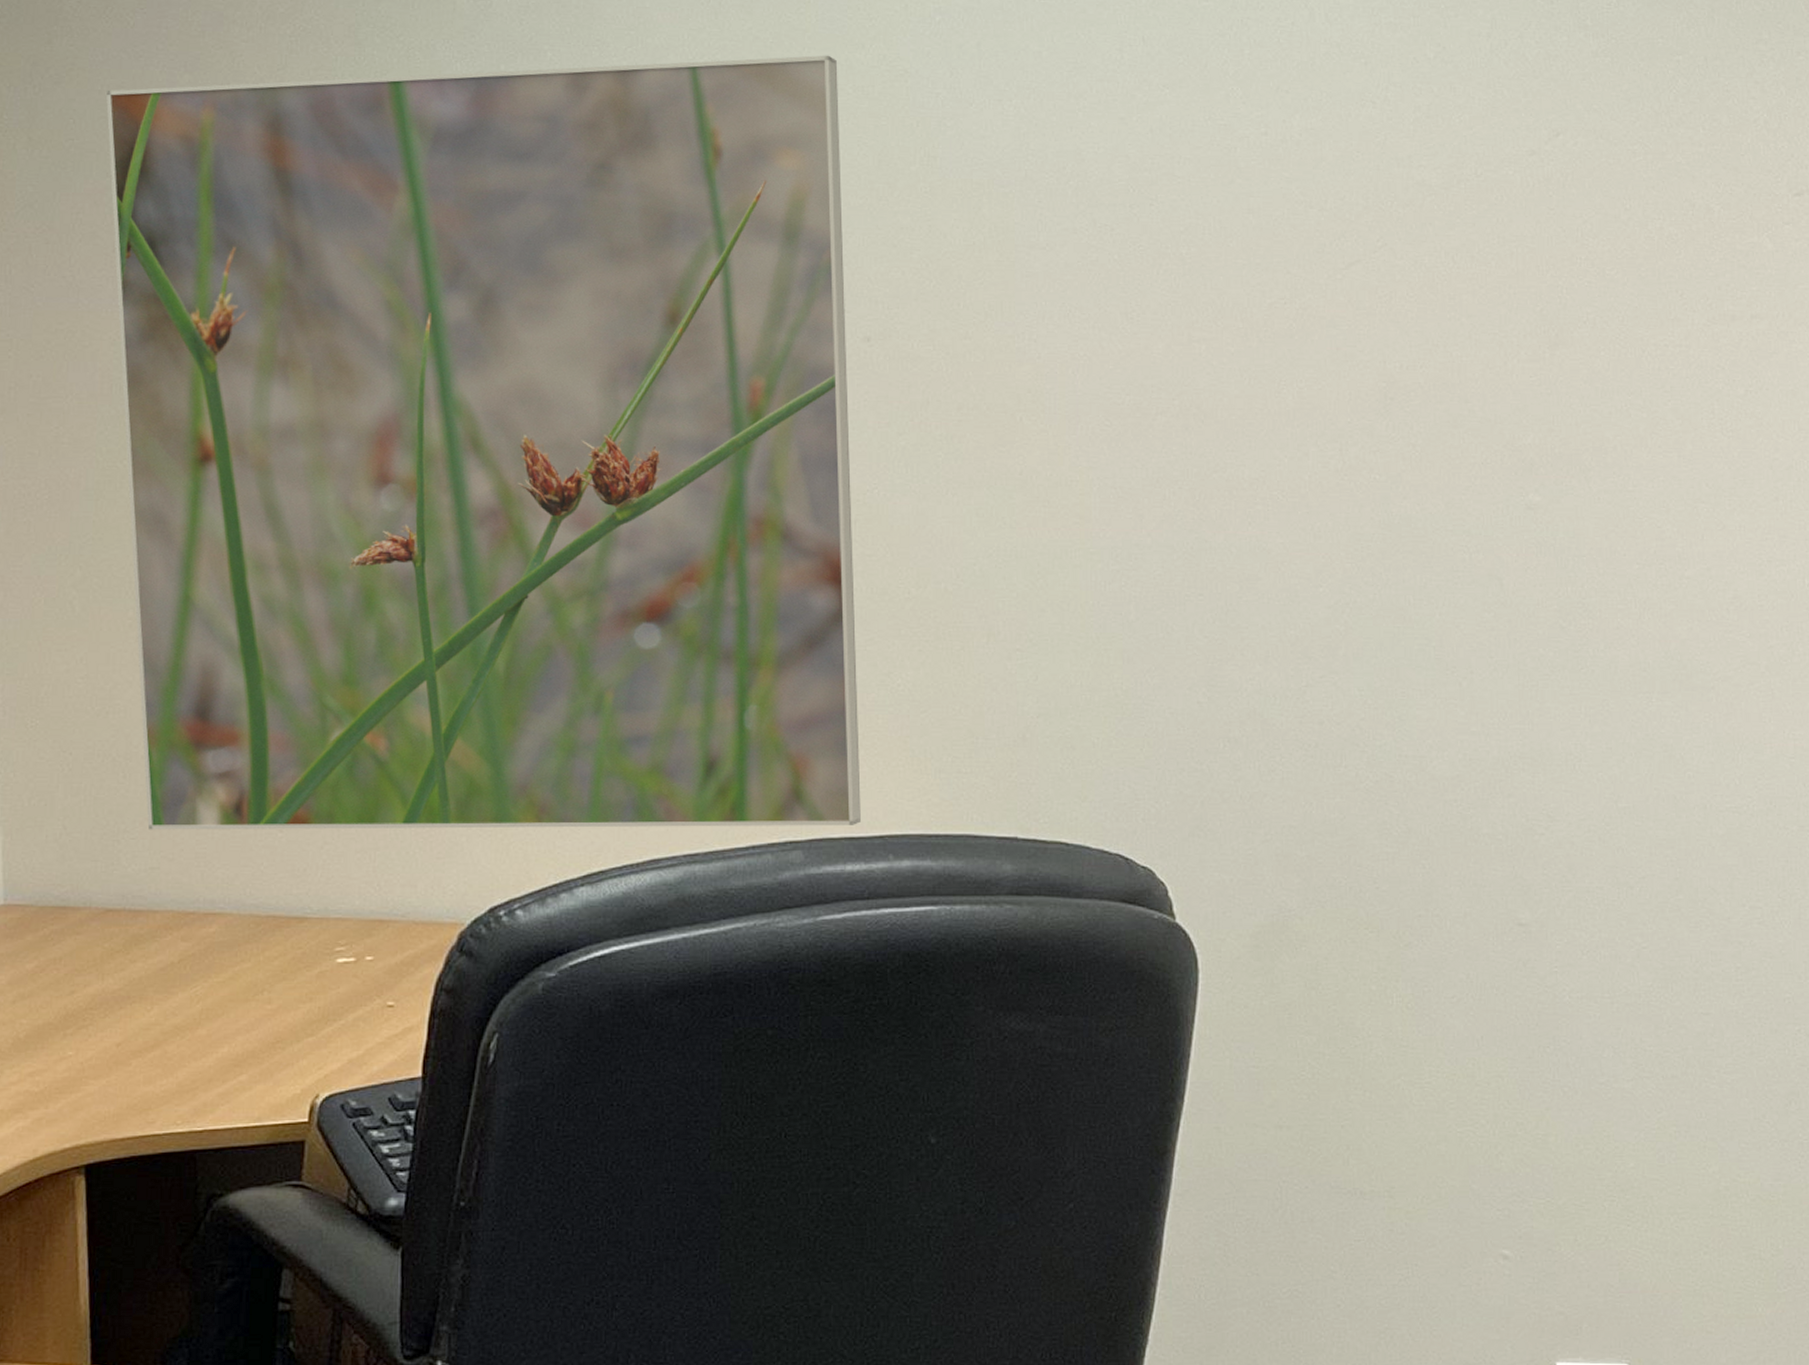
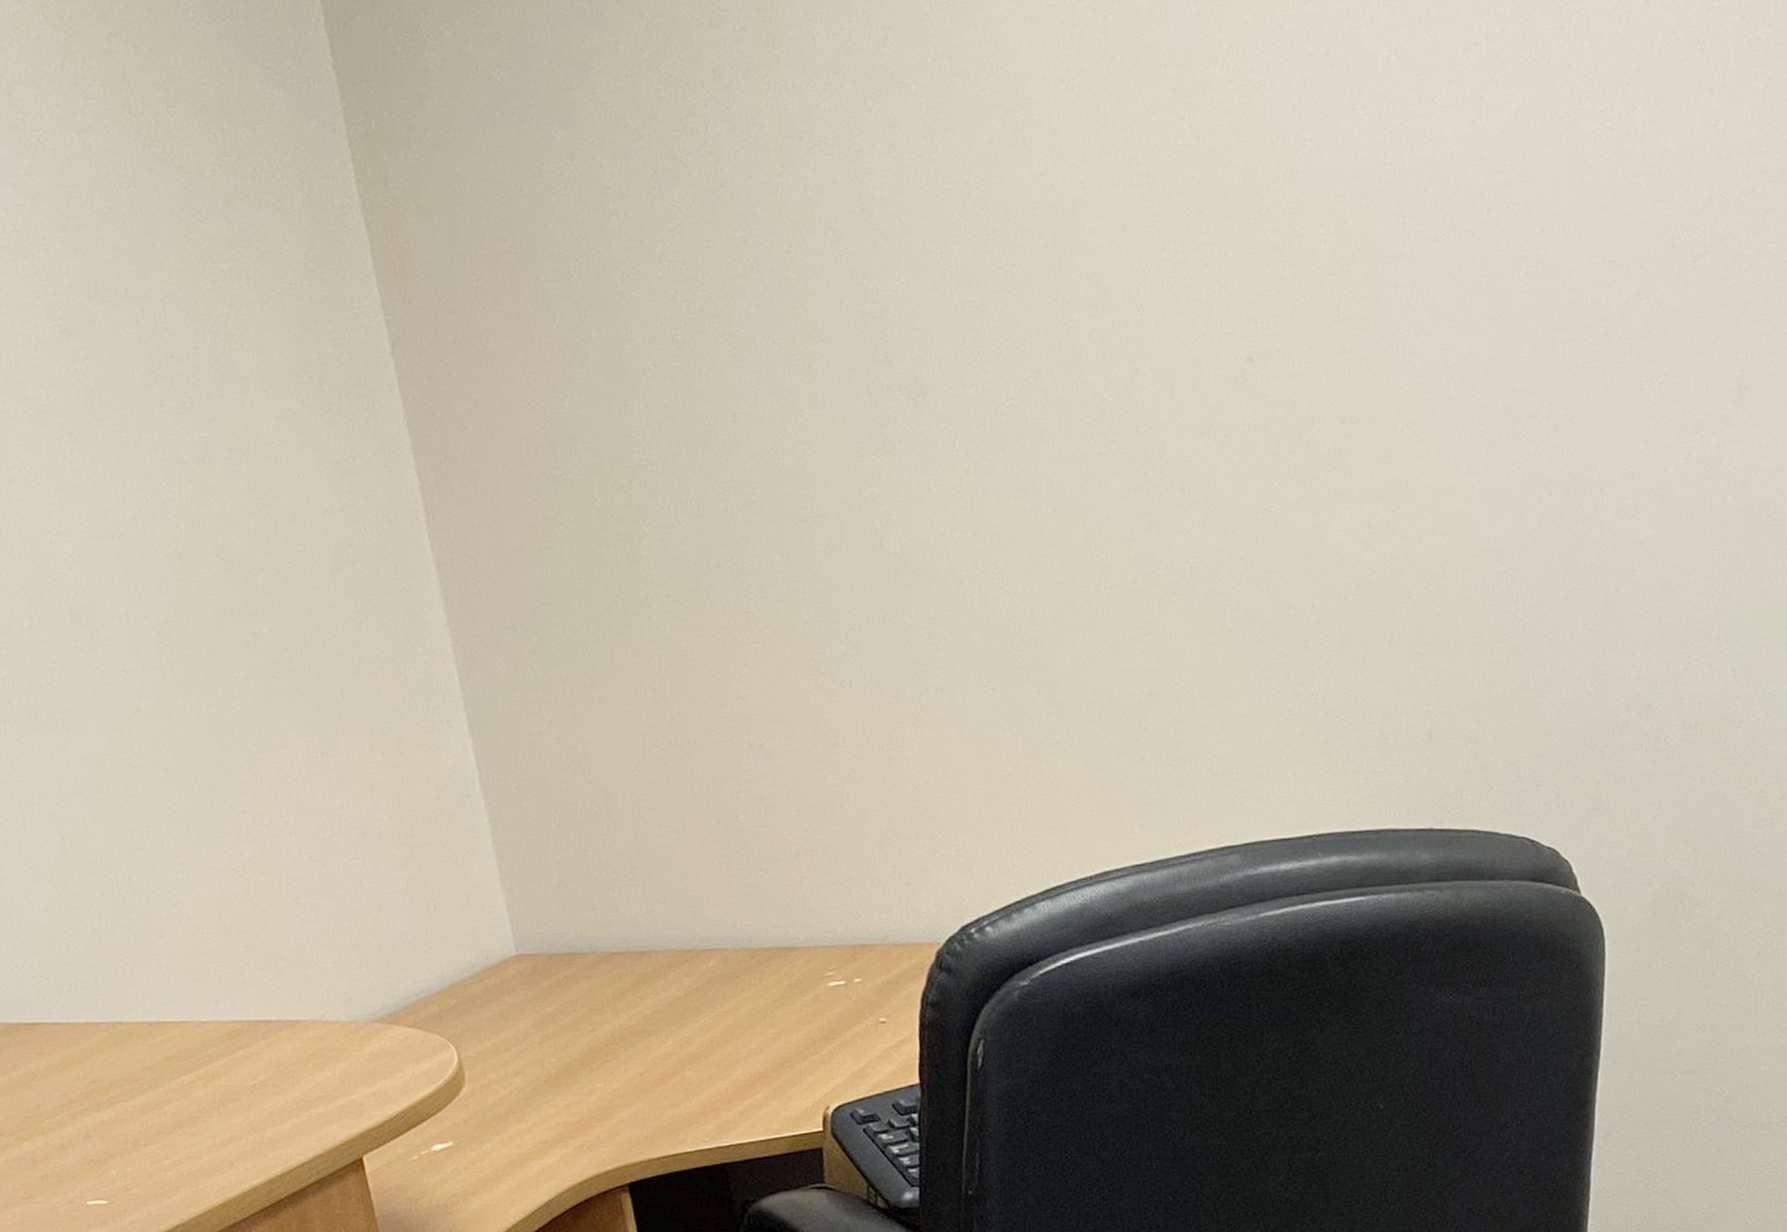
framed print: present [105,55,861,830] -> none [484,72,1289,877]

